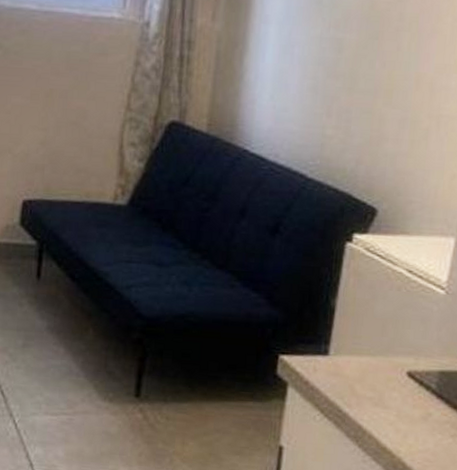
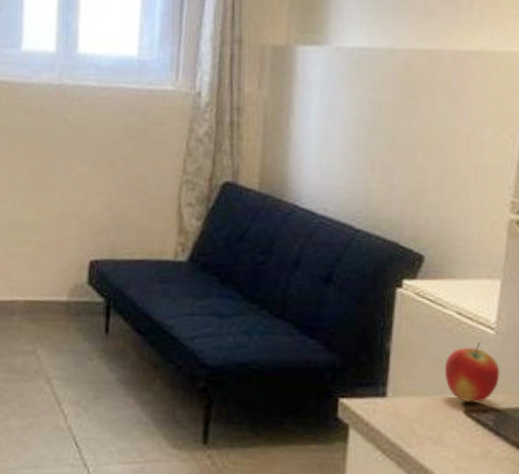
apple: none [390,301,447,364] -> present [444,342,500,403]

